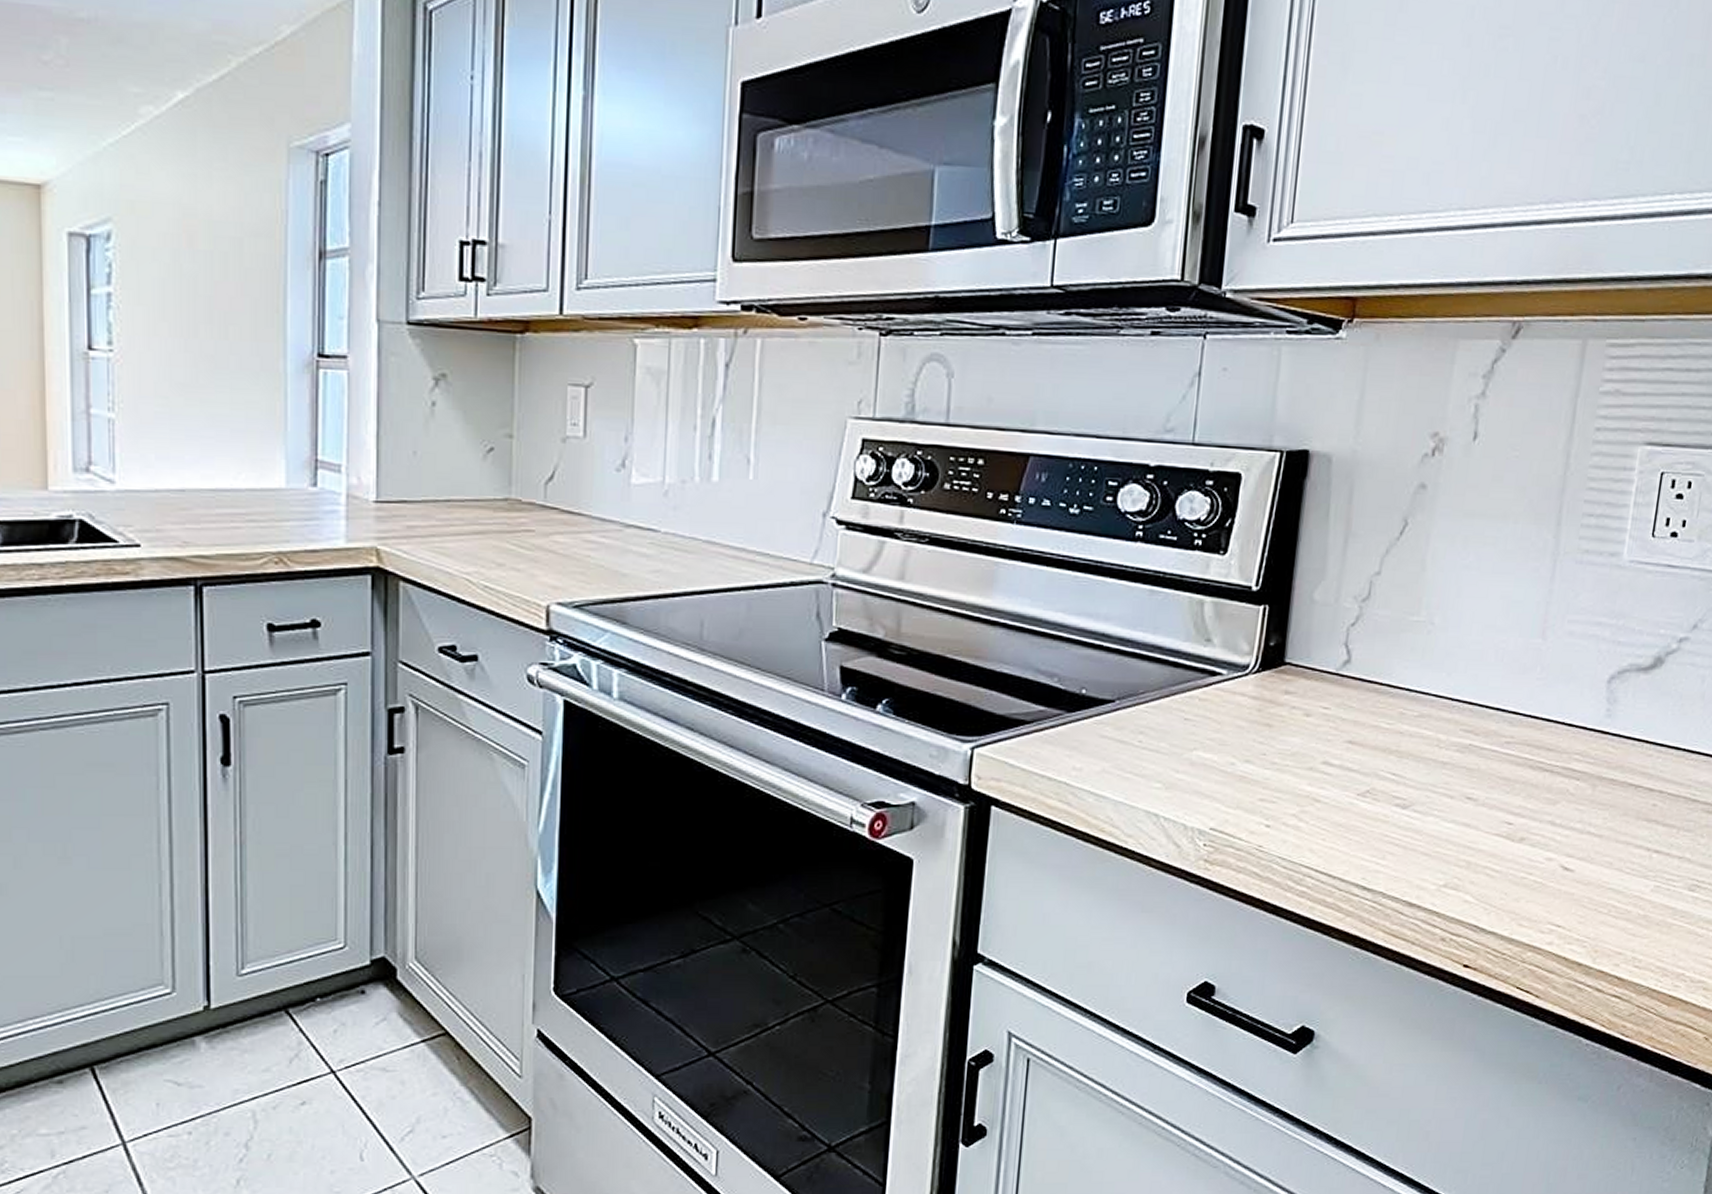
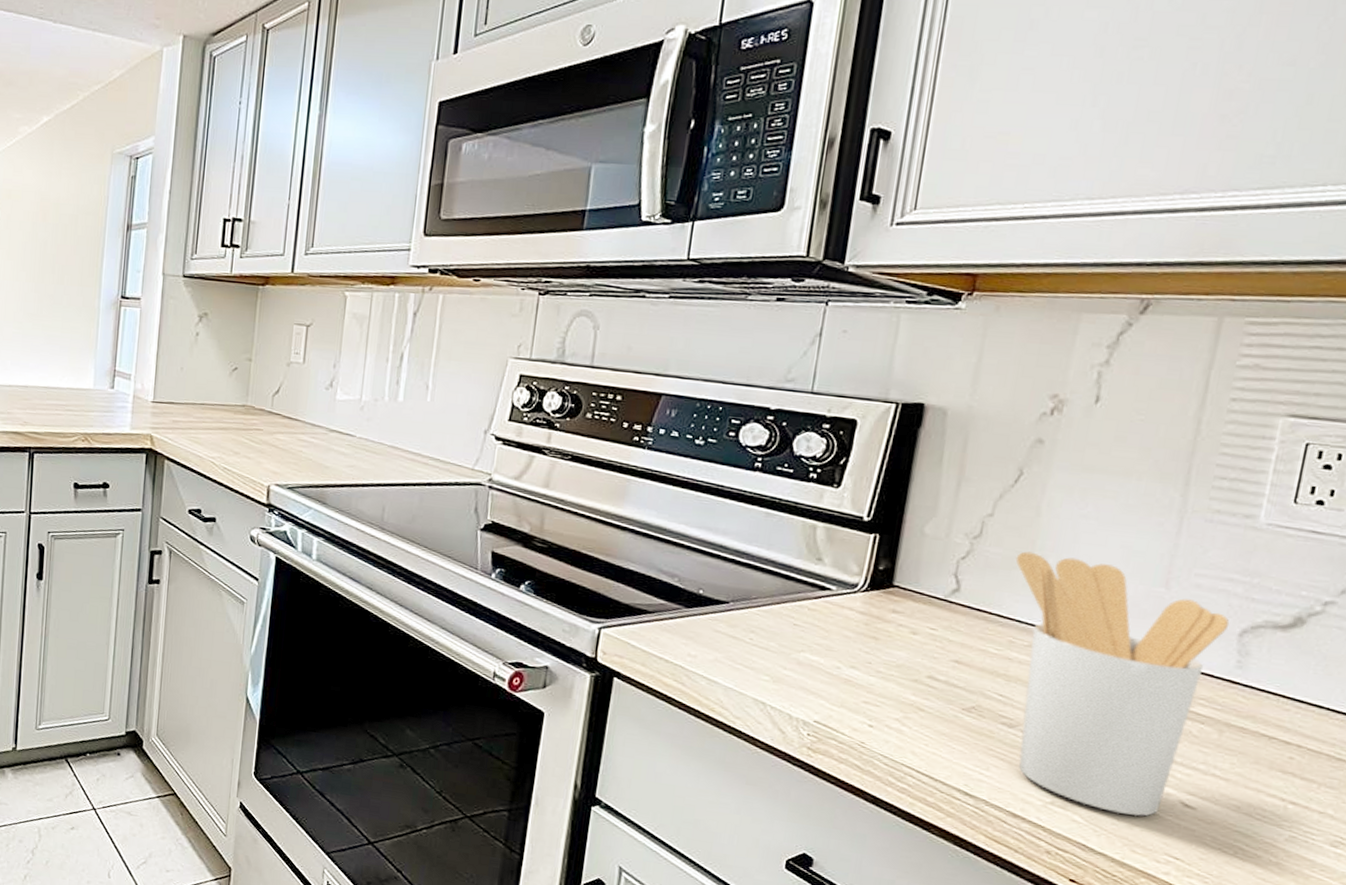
utensil holder: none [1403,611,1600,888] -> present [1015,551,1230,817]

